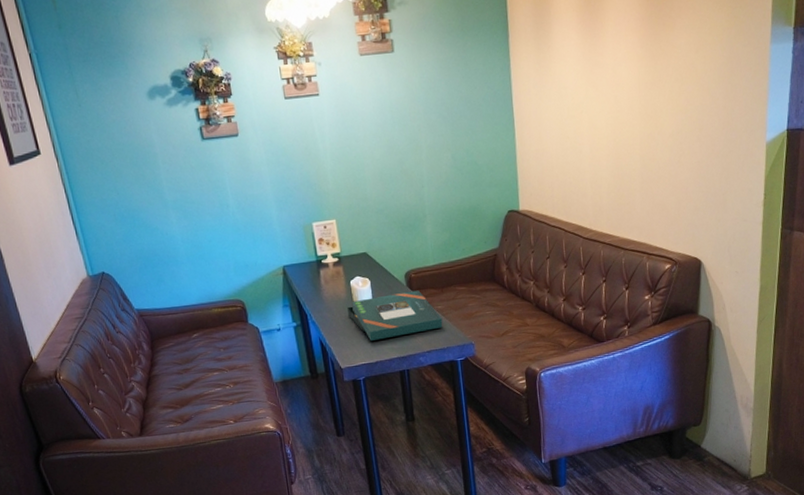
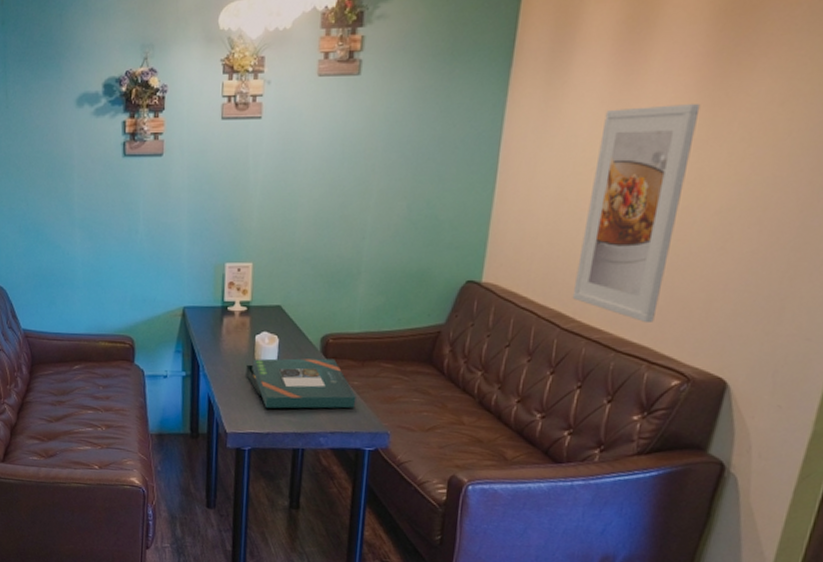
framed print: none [582,55,646,225] -> present [572,103,701,324]

